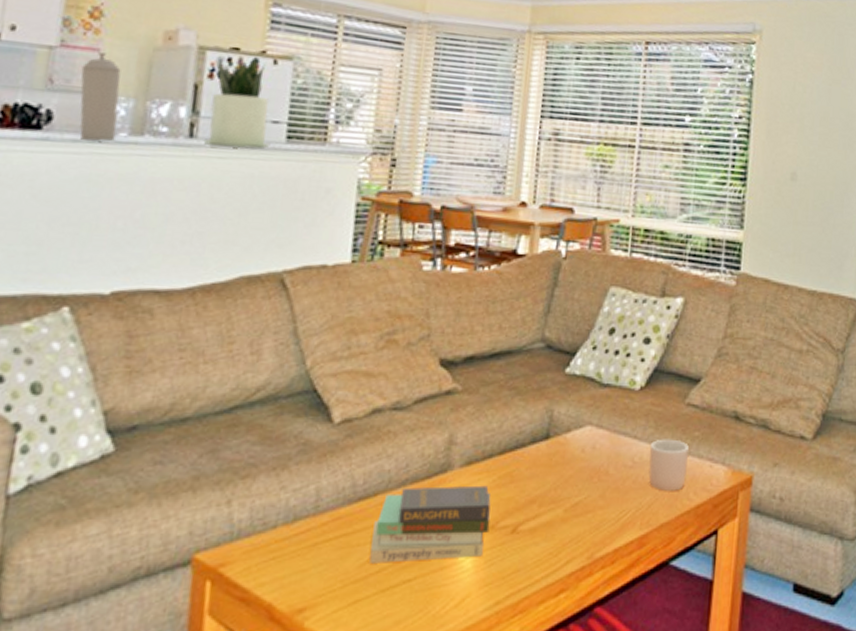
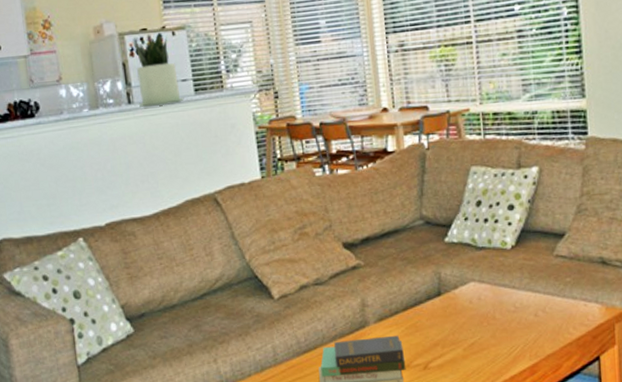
canister: present [80,52,121,142] -> none [48,53,81,120]
mug: present [648,439,689,491] -> none [527,286,565,328]

